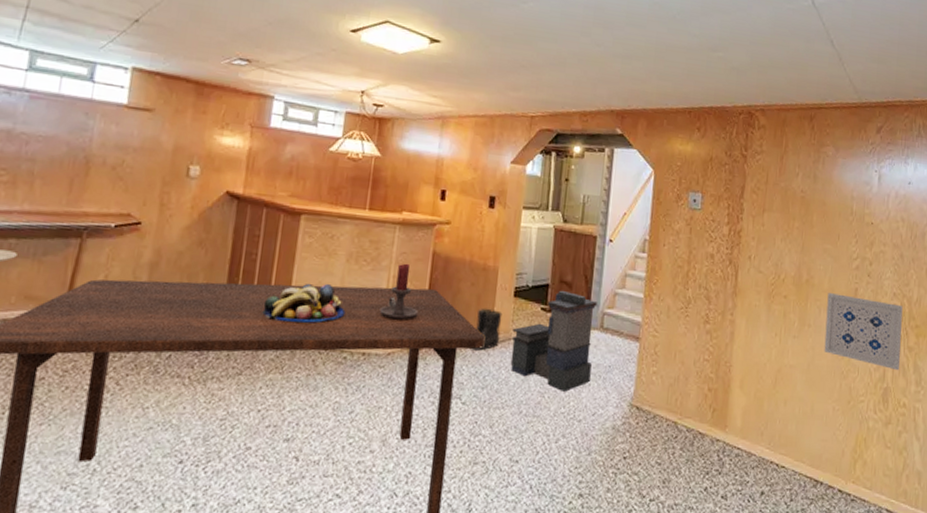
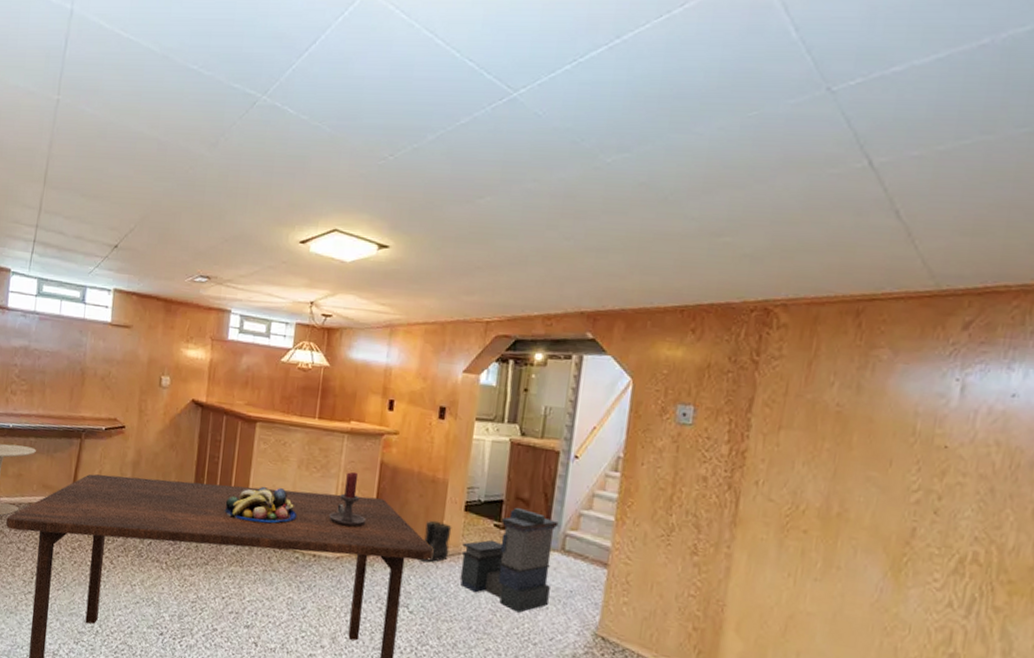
wall art: present [824,293,903,371] -> none [858,531,989,635]

